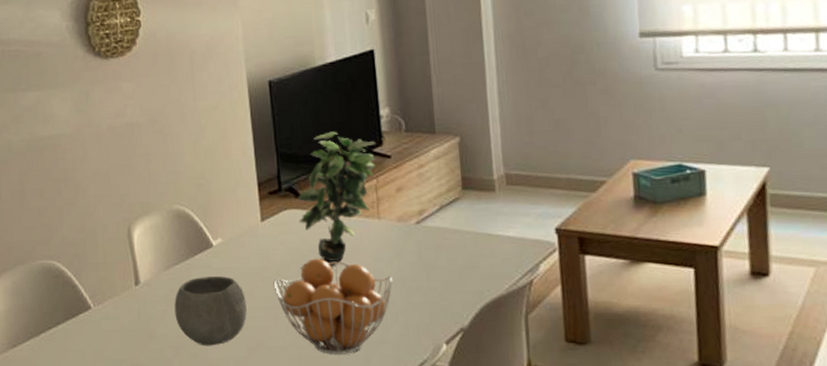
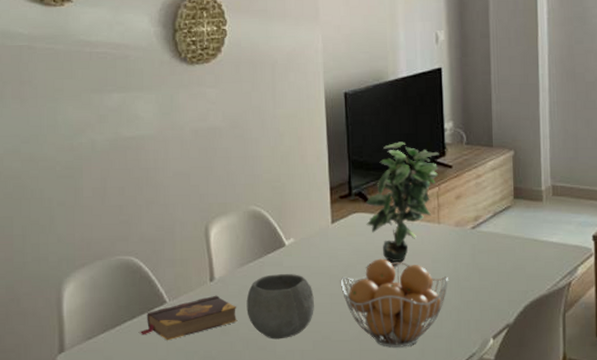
book: none [65,300,166,348] -> present [139,295,238,341]

